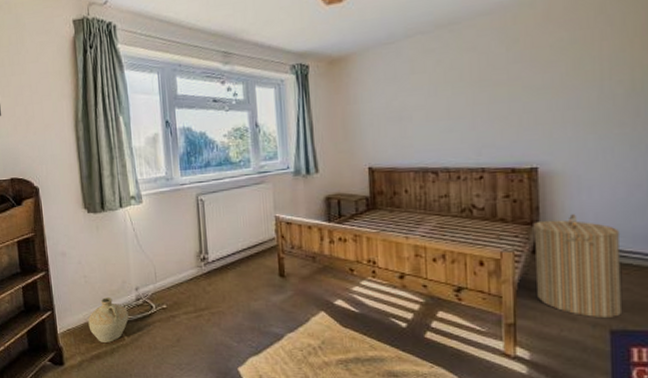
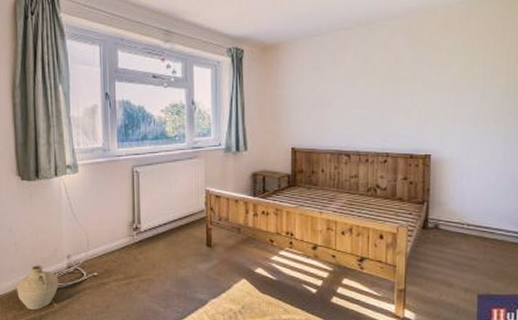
laundry hamper: present [533,214,621,319] -> none [424,196,490,285]

